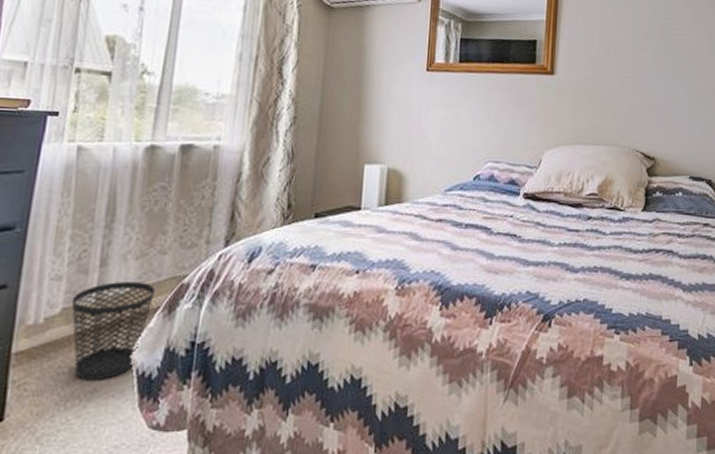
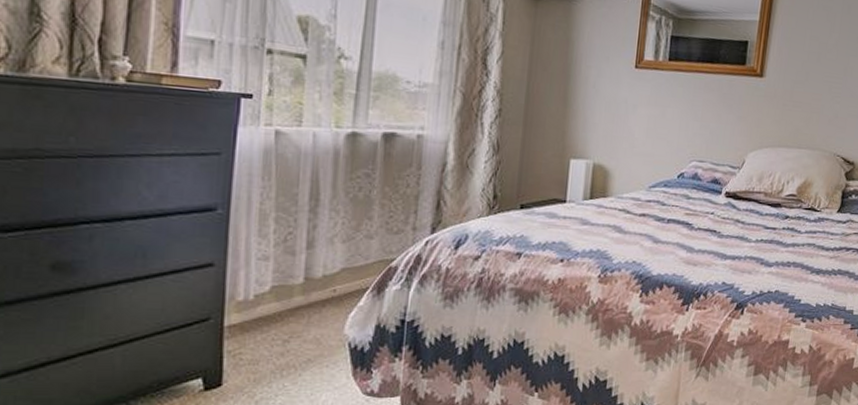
wastebasket: present [71,281,155,380] -> none [280,262,363,352]

